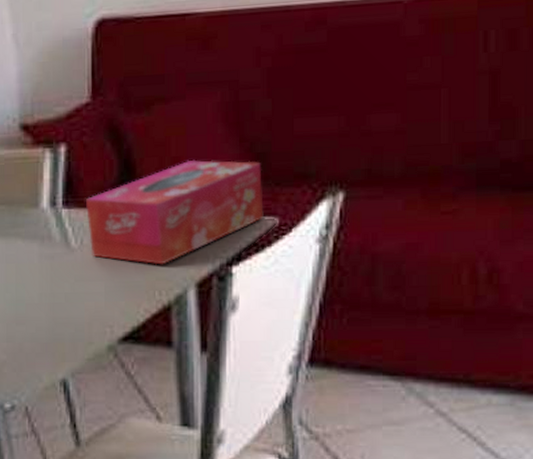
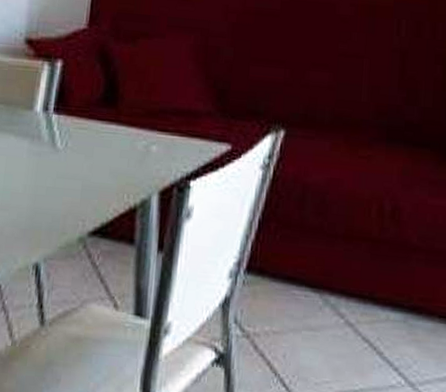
tissue box: present [86,159,264,265] -> none [73,87,222,172]

